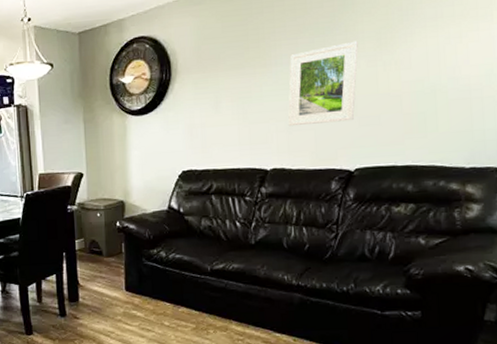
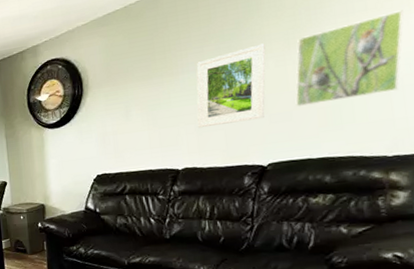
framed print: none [384,20,487,110] -> present [295,10,404,107]

